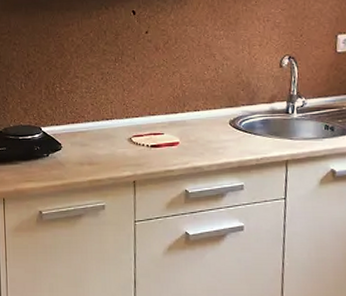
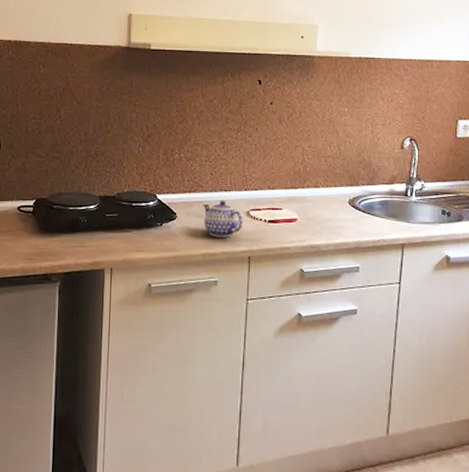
teapot: none [86,128,126,164] -> present [203,200,243,238]

